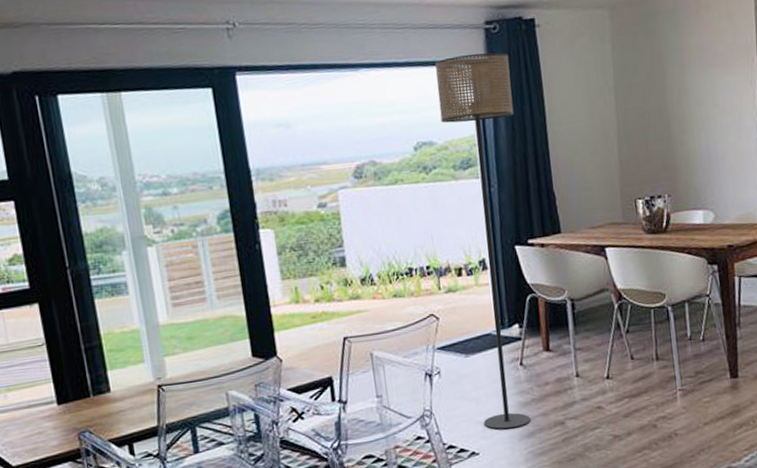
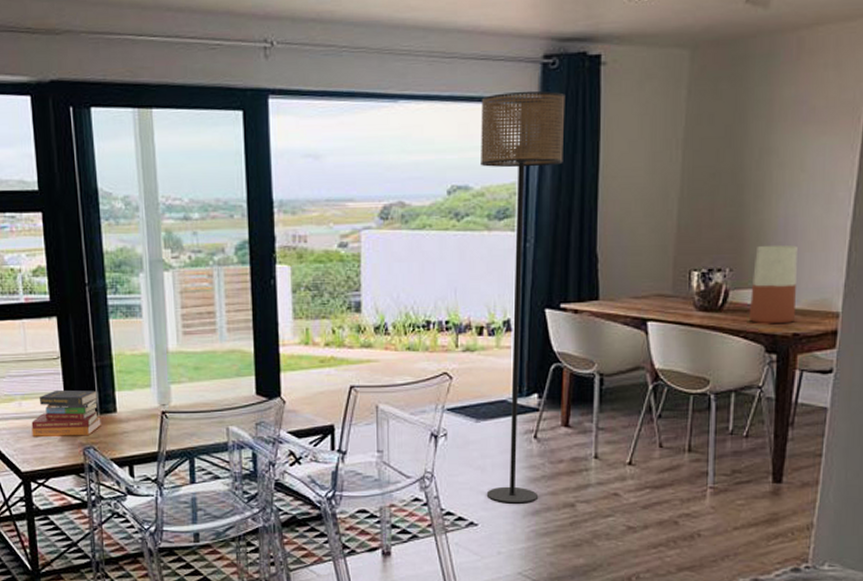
books: none [19,372,95,428] -> present [31,389,101,436]
vase: none [686,169,728,240] -> present [748,245,798,324]

